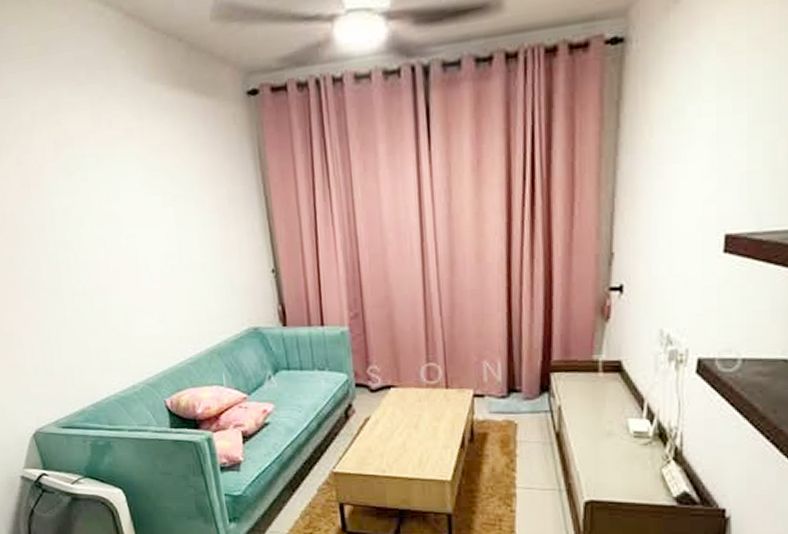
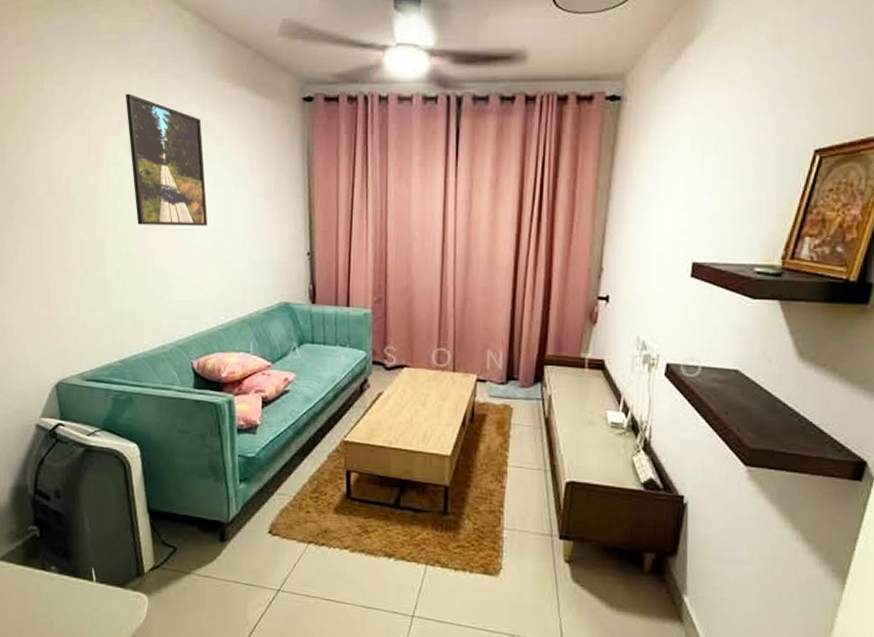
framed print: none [56,112,162,258] -> present [125,93,207,226]

